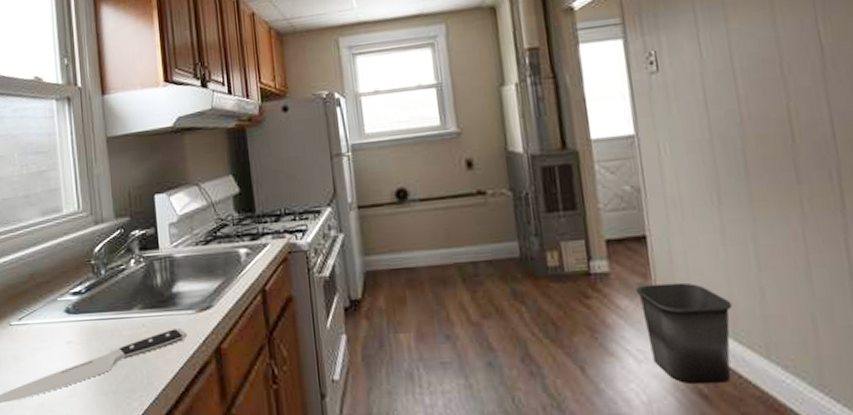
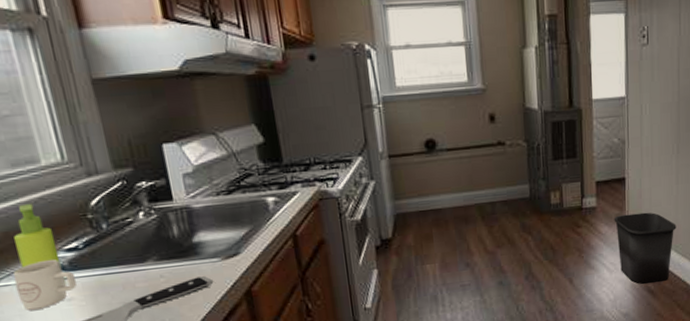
mug: none [31,302,77,350] -> present [13,259,77,310]
soap dispenser: none [36,248,67,309] -> present [13,203,62,268]

